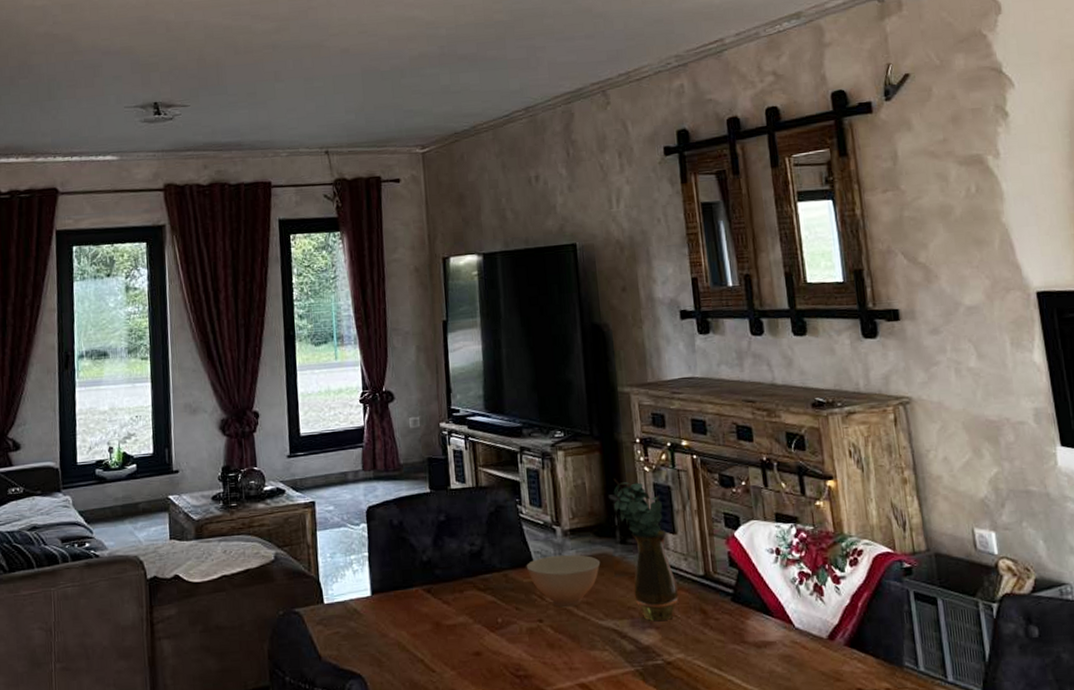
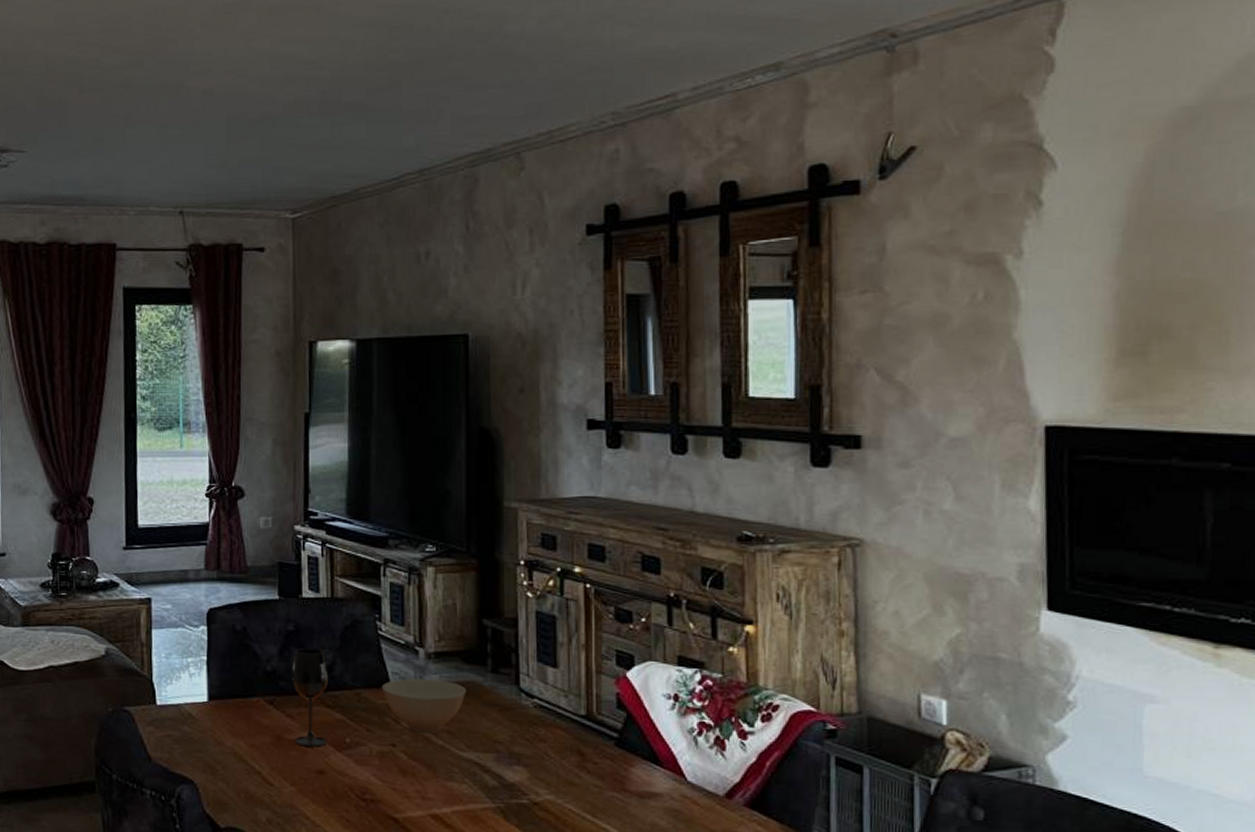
wine glass: none [445,535,482,631] -> present [292,647,329,747]
vase: present [613,478,679,621] -> none [488,601,553,758]

